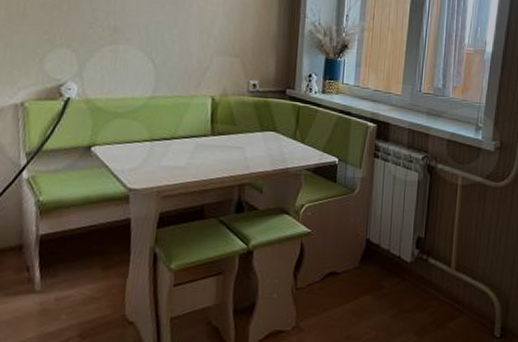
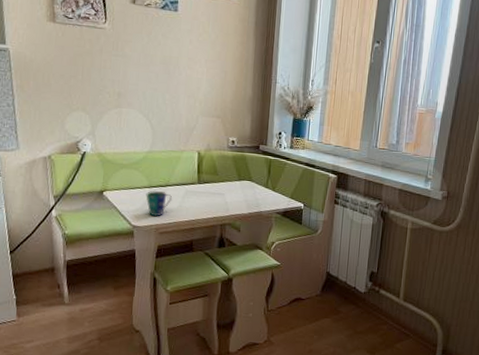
cup: none [146,144,180,177] -> present [146,190,173,217]

